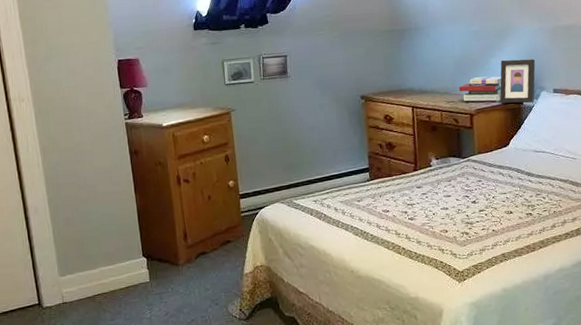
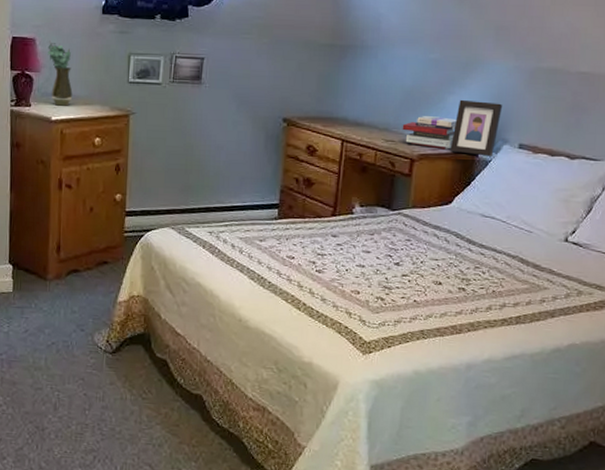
vase: none [151,58,179,114] -> present [48,40,73,106]

